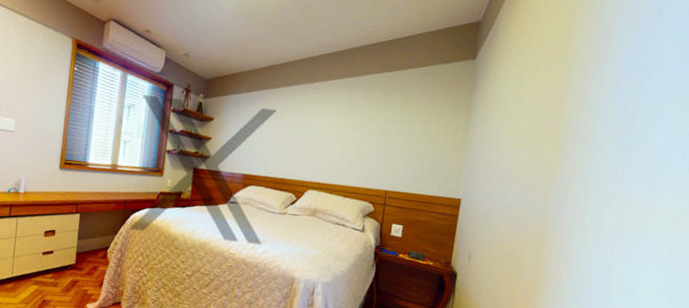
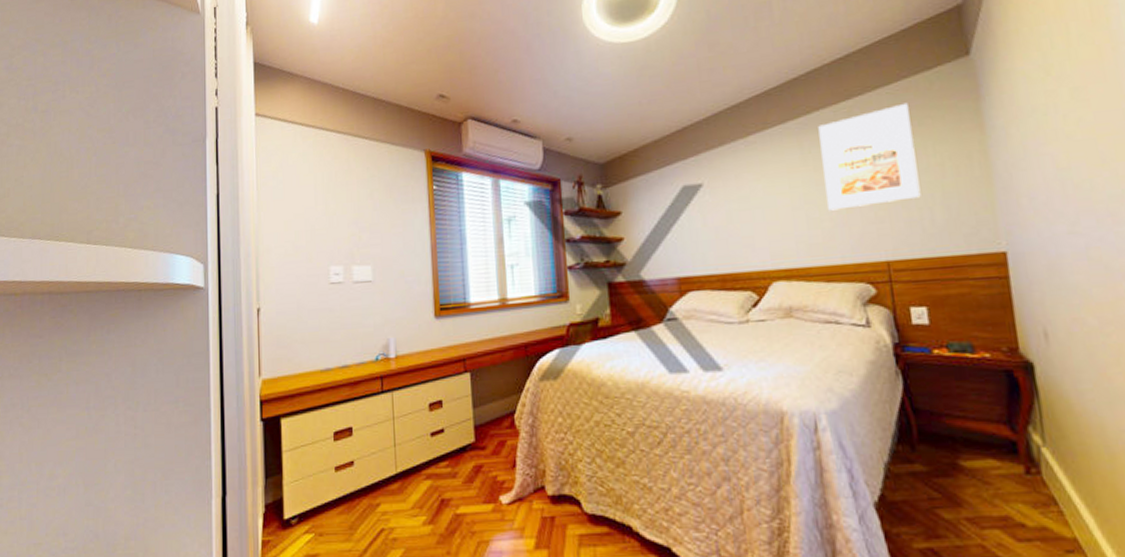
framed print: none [357,83,427,152] -> present [818,102,921,211]

